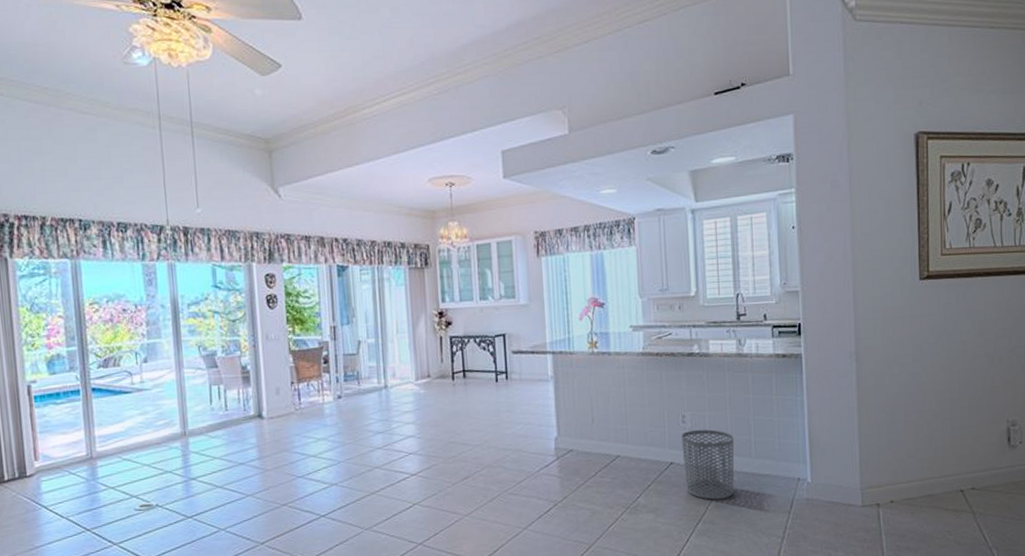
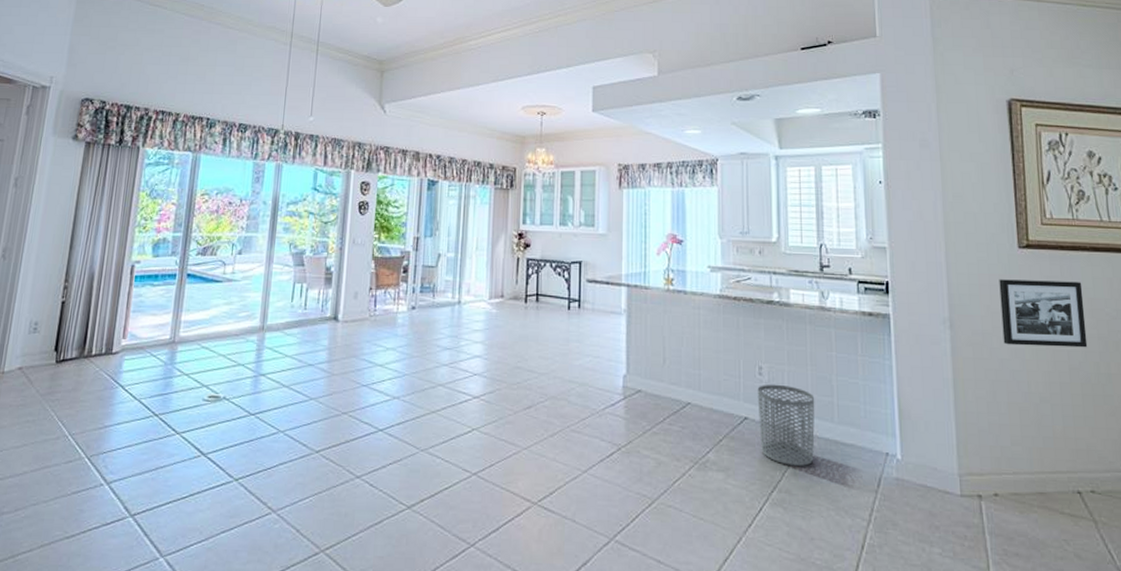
picture frame: none [901,306,976,371] -> present [999,279,1088,348]

